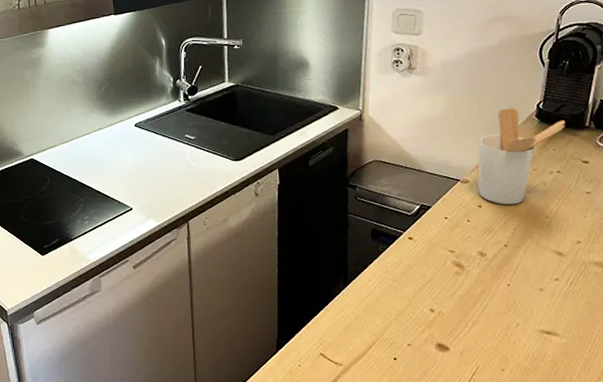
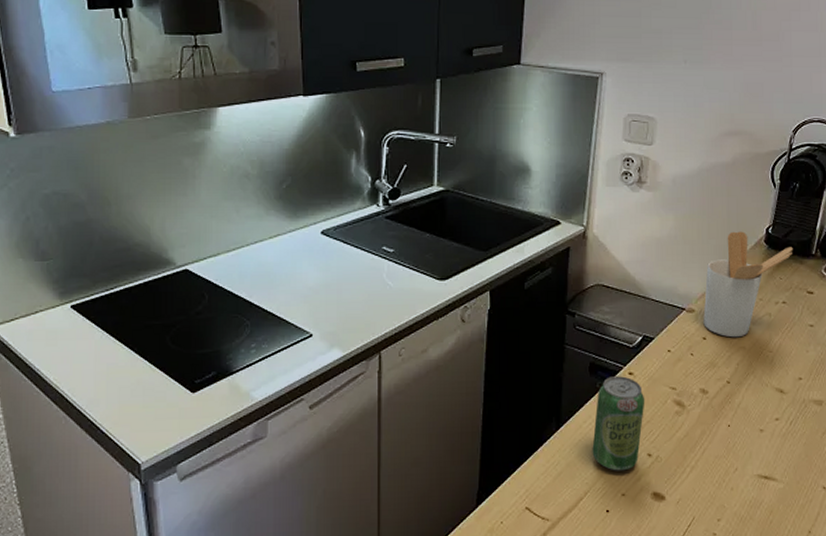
beverage can: none [377,240,426,324] -> present [592,376,645,471]

